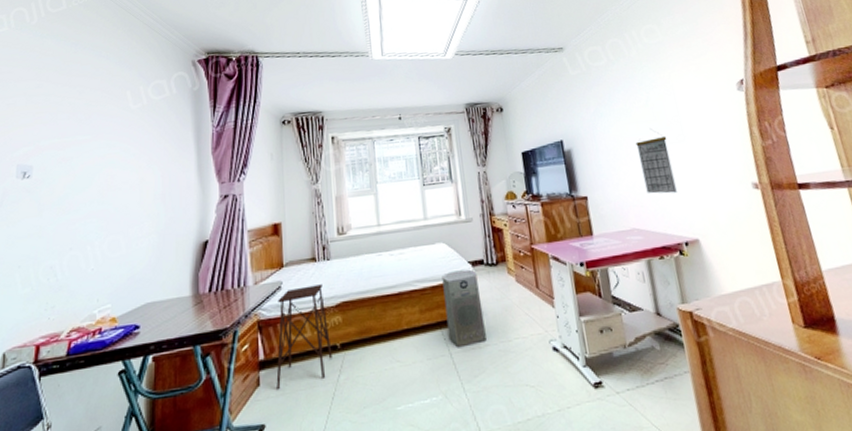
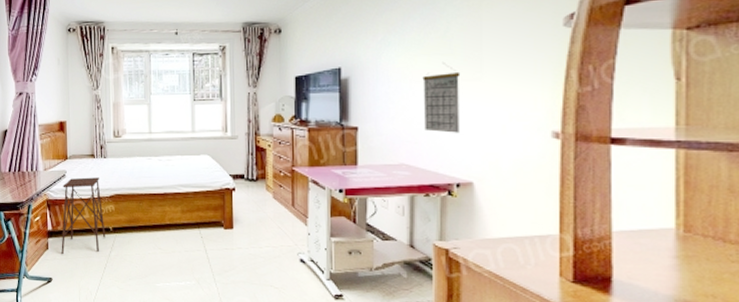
air purifier: present [442,269,486,348] -> none [204,181,239,247]

